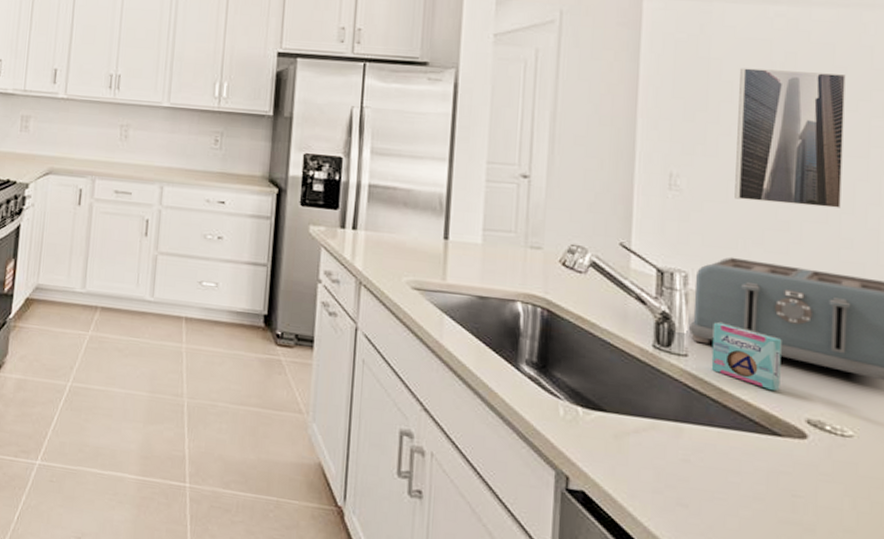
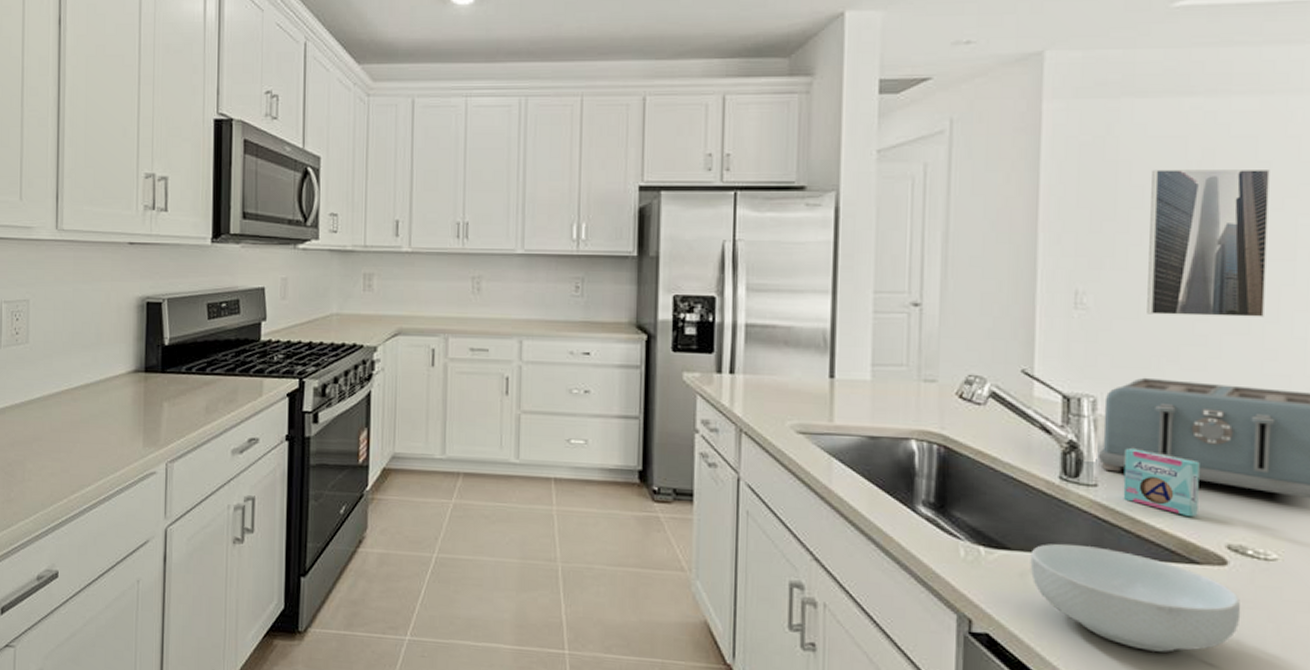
cereal bowl: none [624,408,820,520] -> present [1030,543,1241,653]

